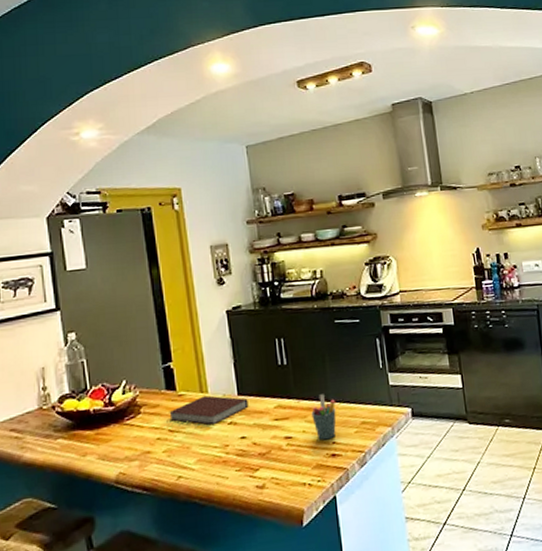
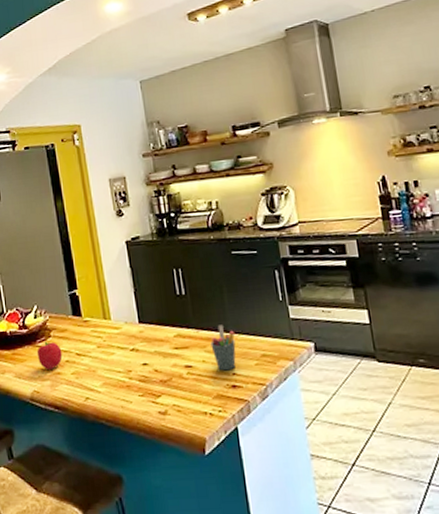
fruit: none [124,418,154,449] -> present [36,341,63,370]
notebook: present [169,395,249,426] -> none [76,322,149,351]

